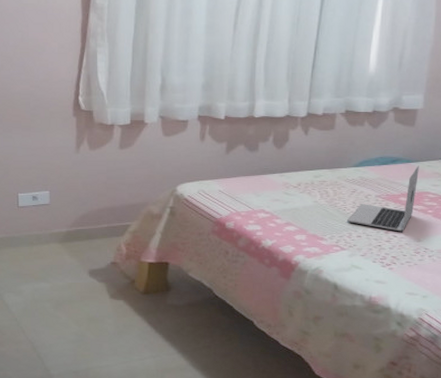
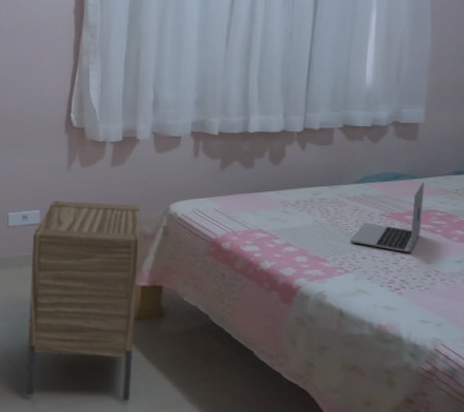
nightstand: none [38,182,148,367] -> present [25,201,141,402]

